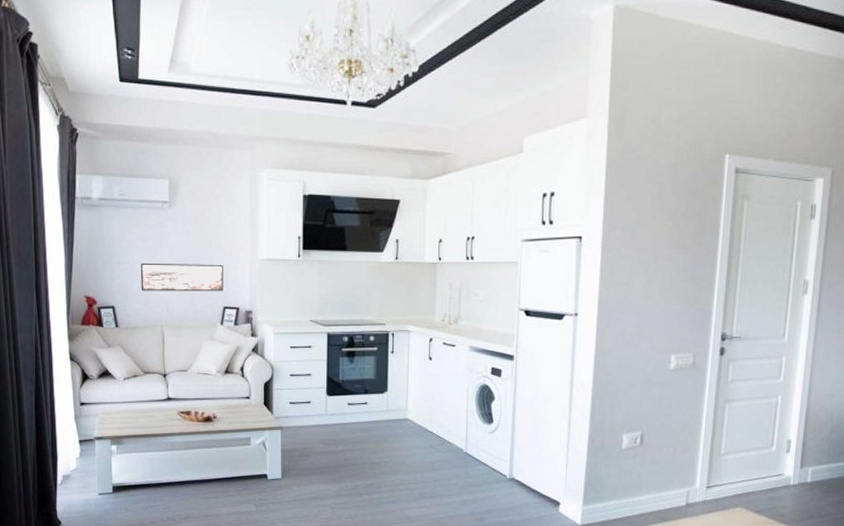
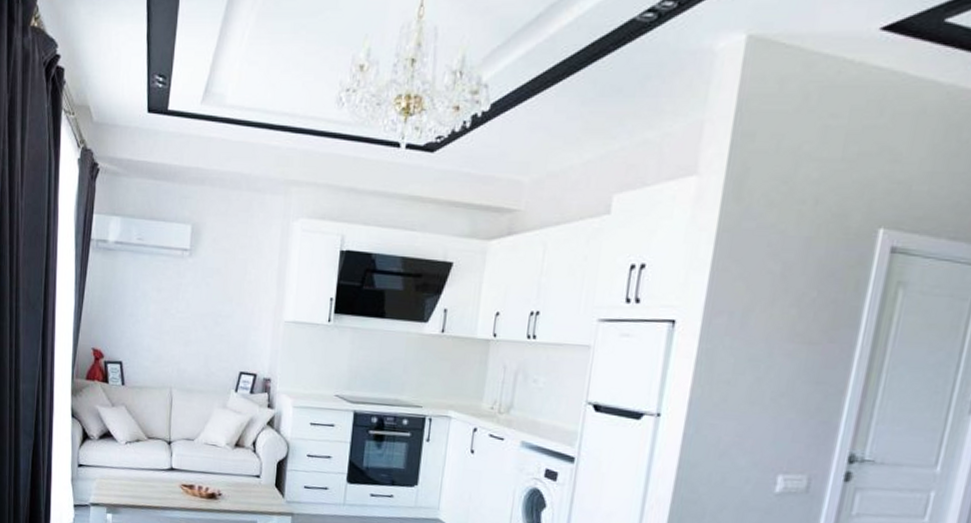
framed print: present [140,262,224,292] -> none [152,316,244,355]

